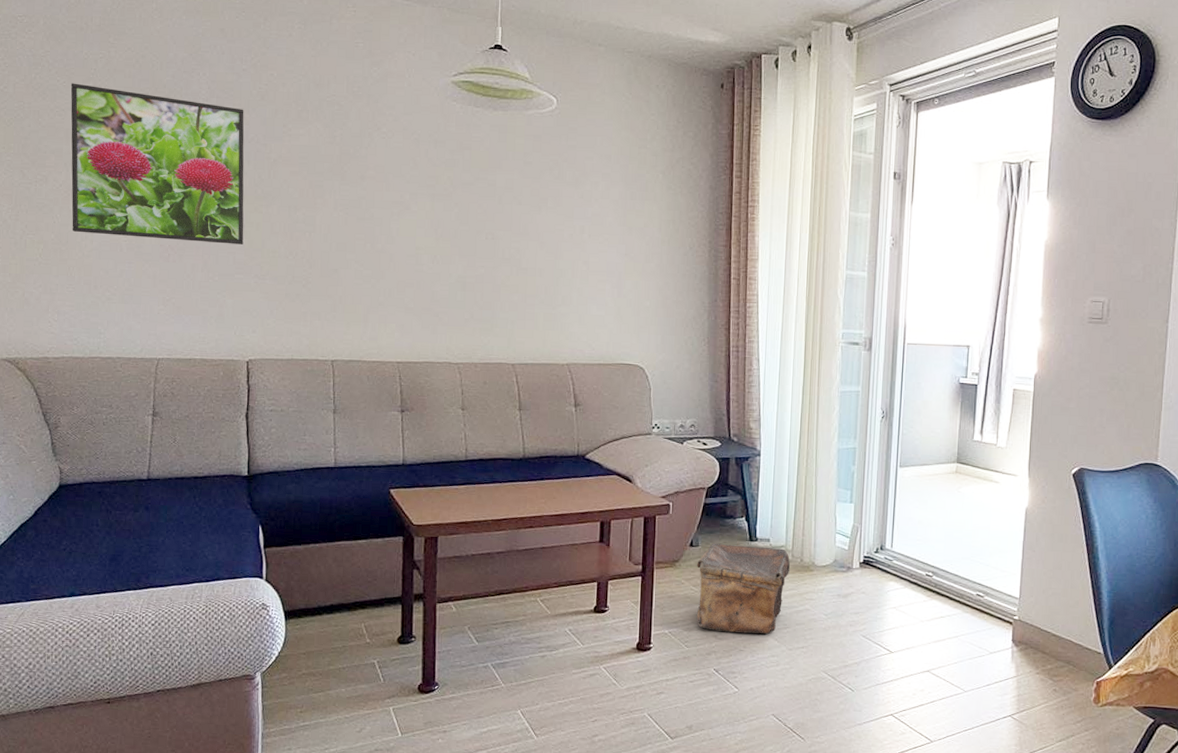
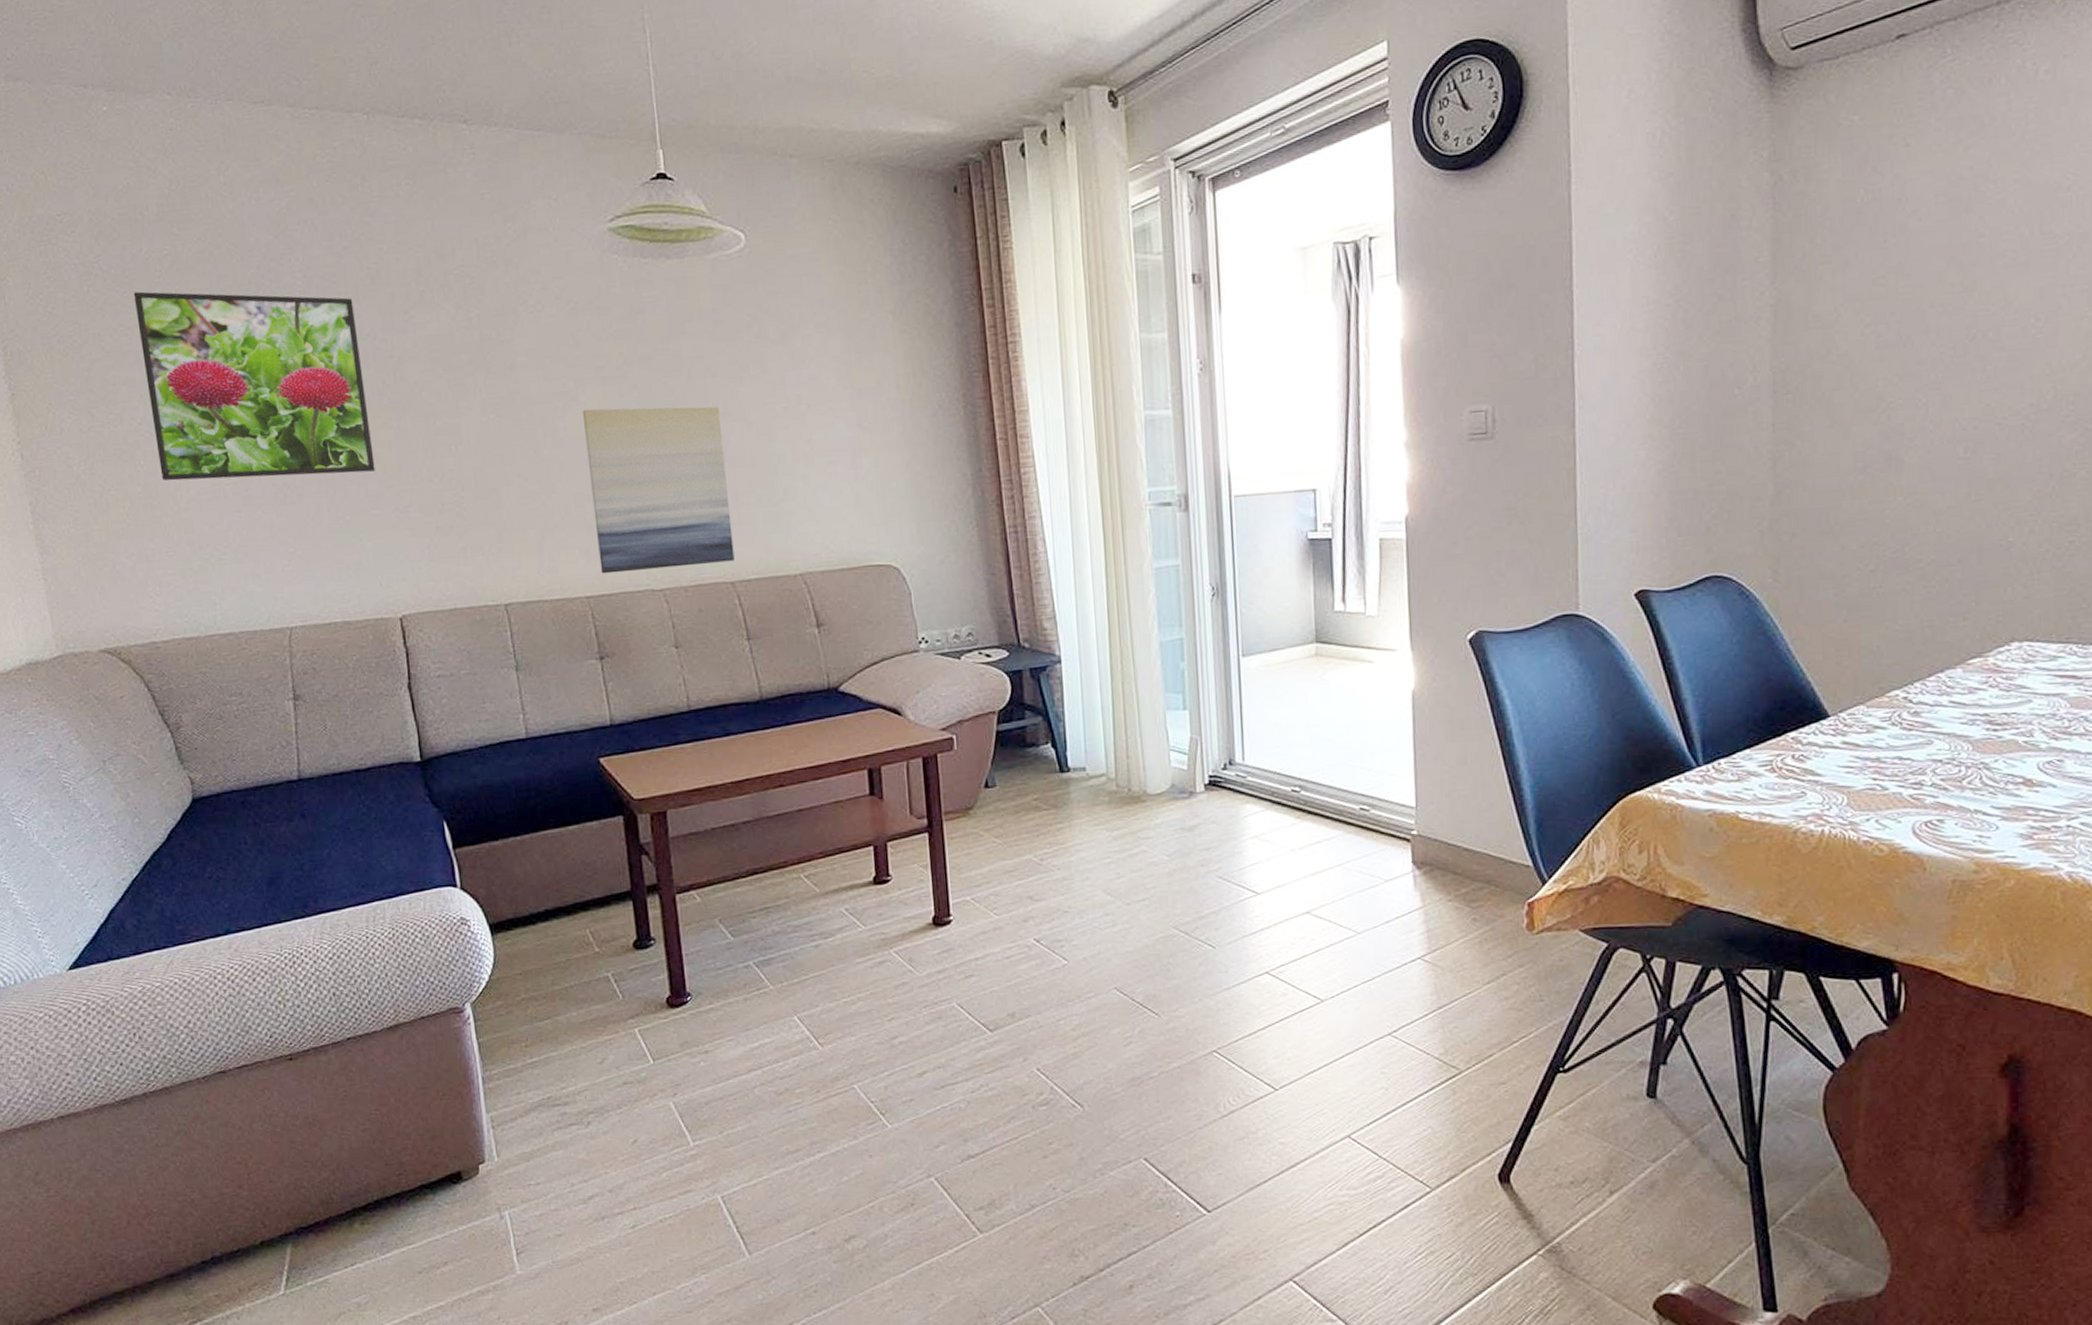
wall art: none [411,217,520,348] -> present [582,406,735,574]
pouch: present [697,543,790,635] -> none [996,777,1116,892]

